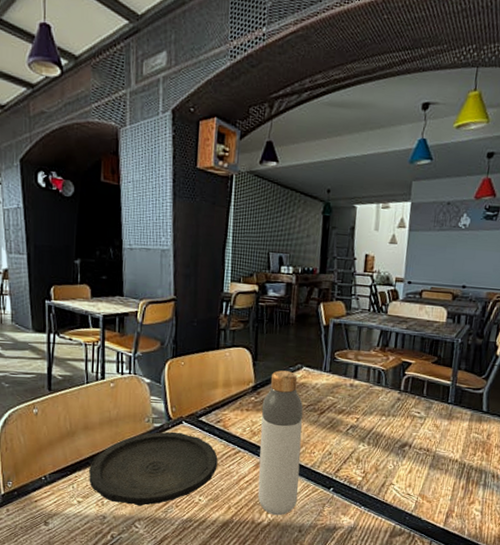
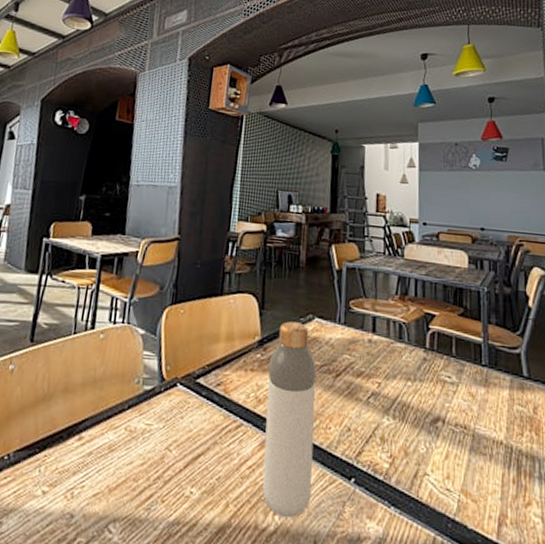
plate: present [89,431,218,506] -> none [59,396,216,501]

